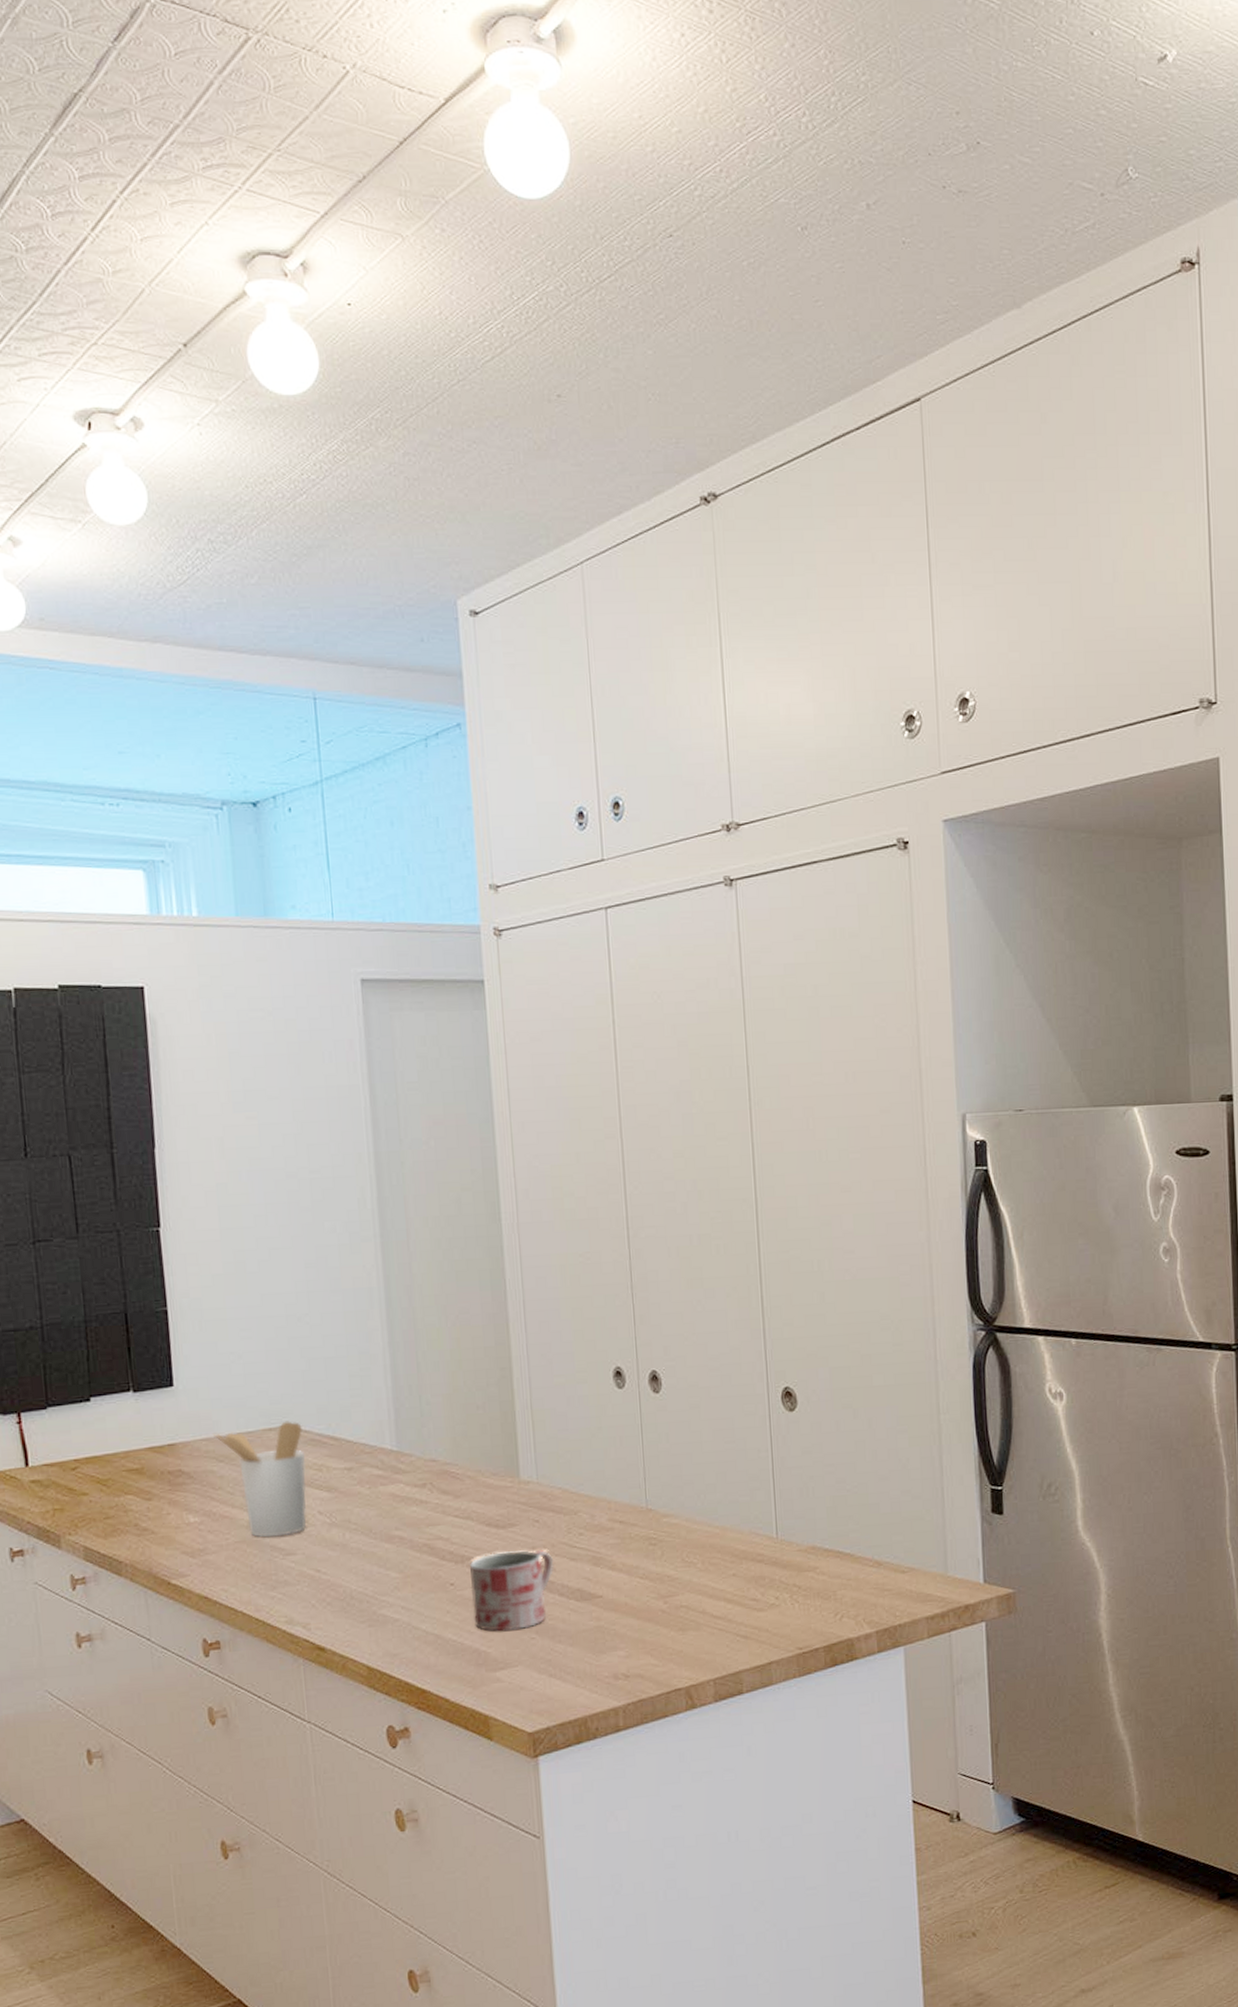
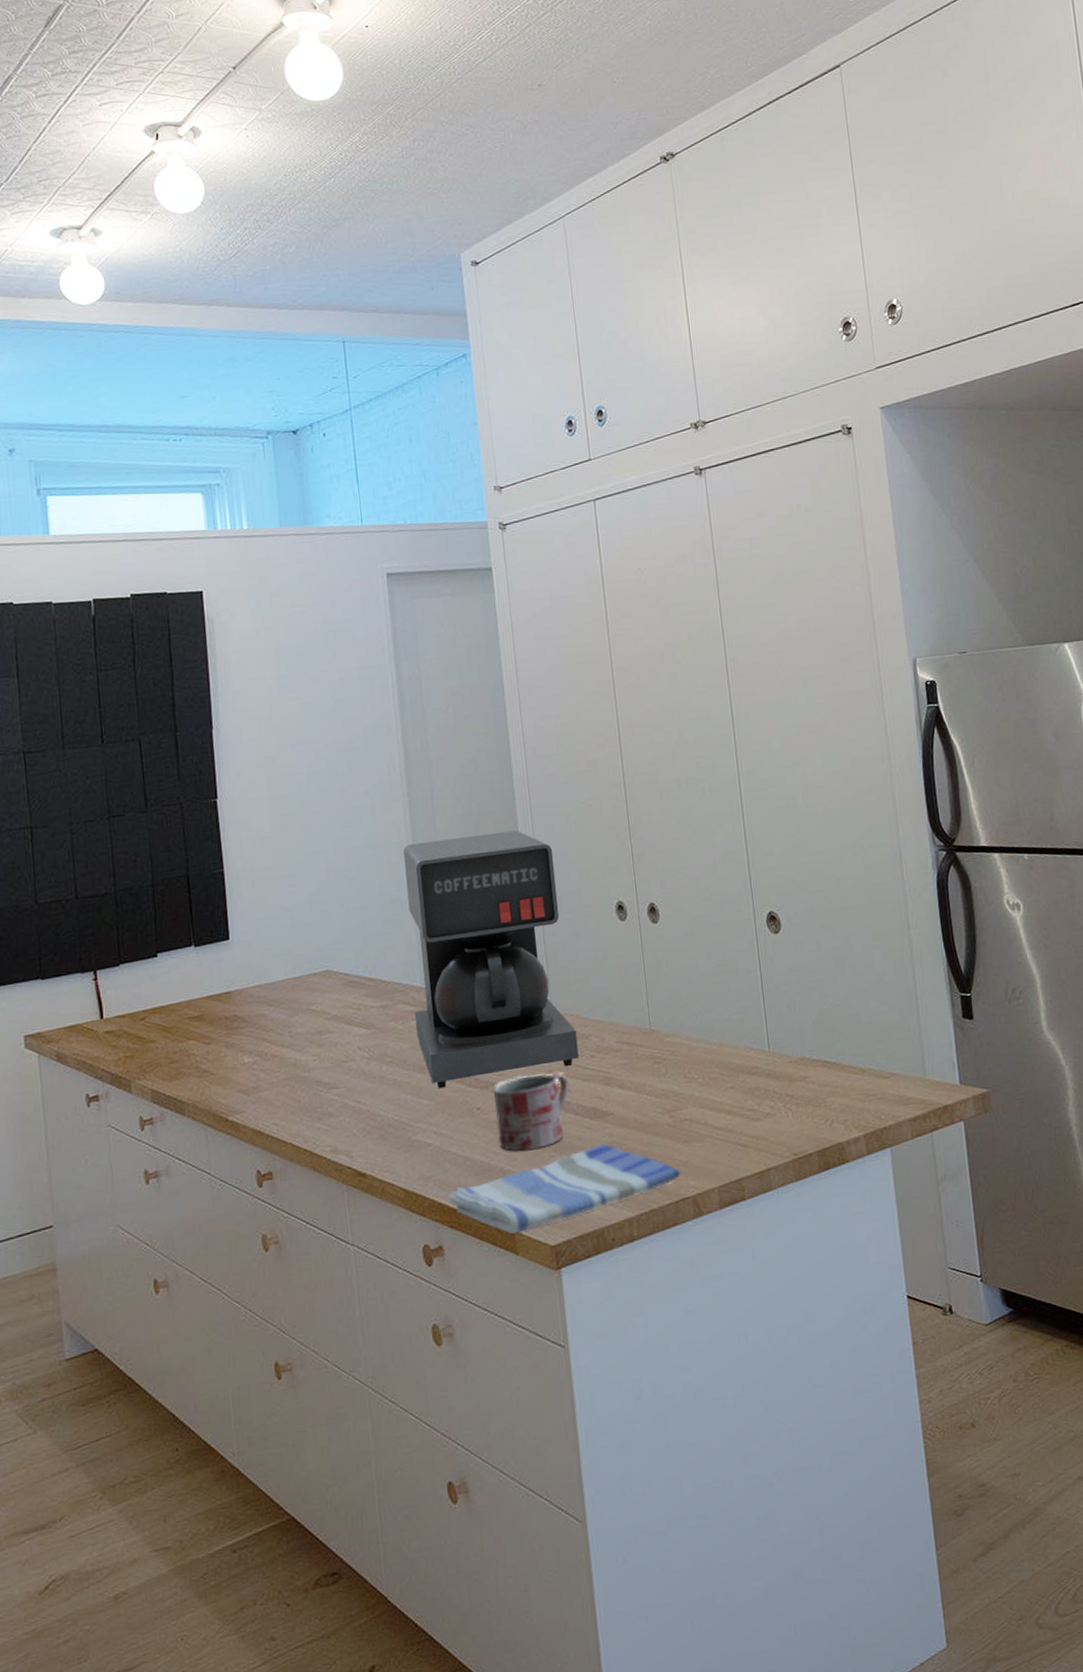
utensil holder: present [212,1421,307,1537] -> none [263,965,348,1073]
coffee maker: none [374,1282,566,1561] -> present [403,830,579,1089]
dish towel: none [416,1627,673,1719] -> present [448,1143,680,1235]

